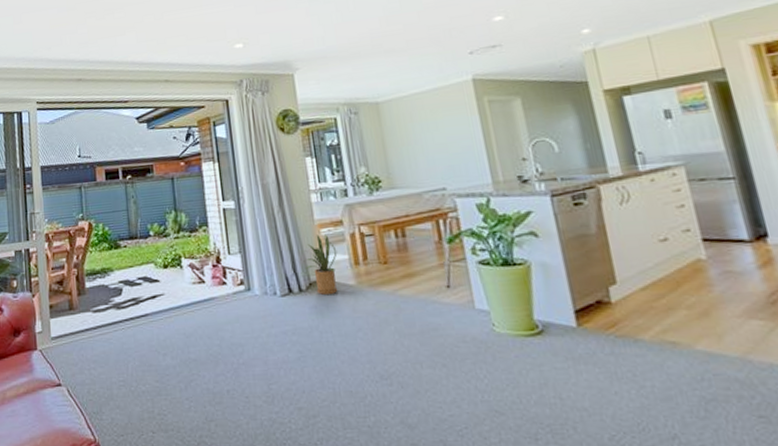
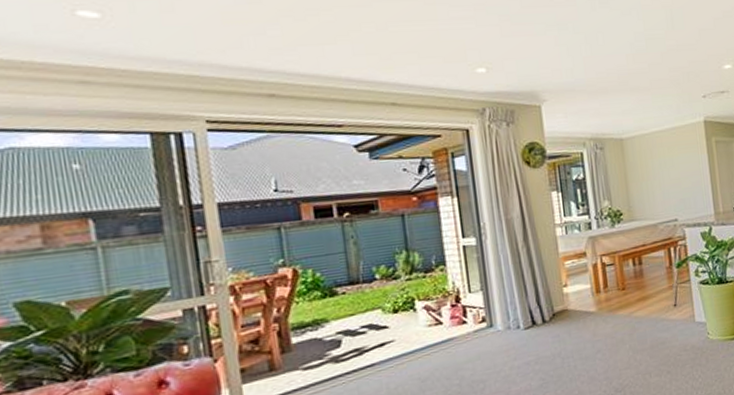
house plant: present [302,234,338,296] -> none [546,266,580,324]

